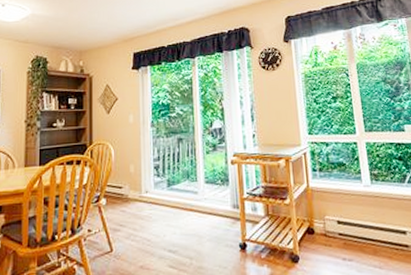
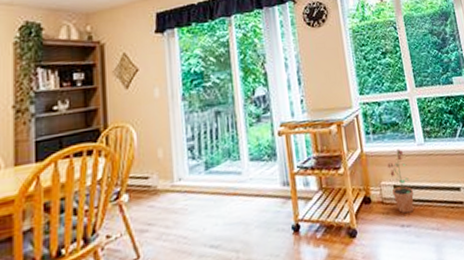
potted plant: none [332,188,358,248] -> present [387,149,414,214]

